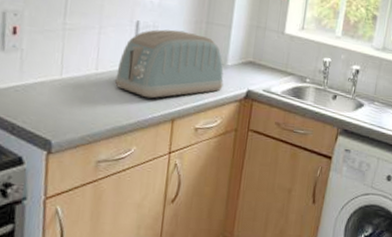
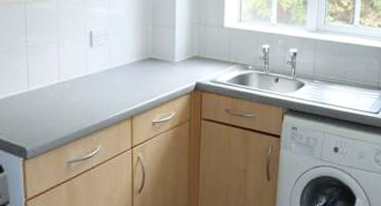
toaster: present [115,29,224,99] -> none [77,35,174,100]

